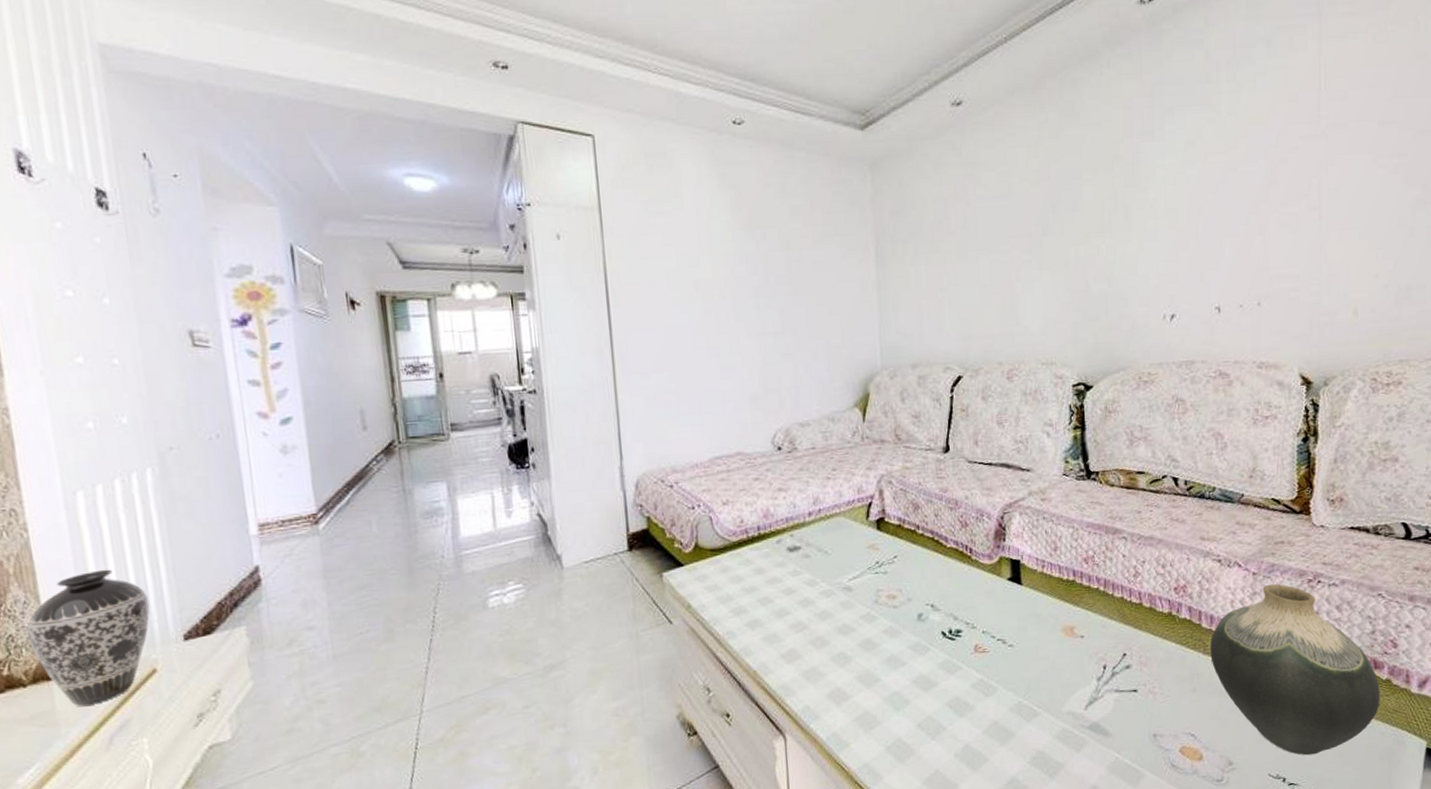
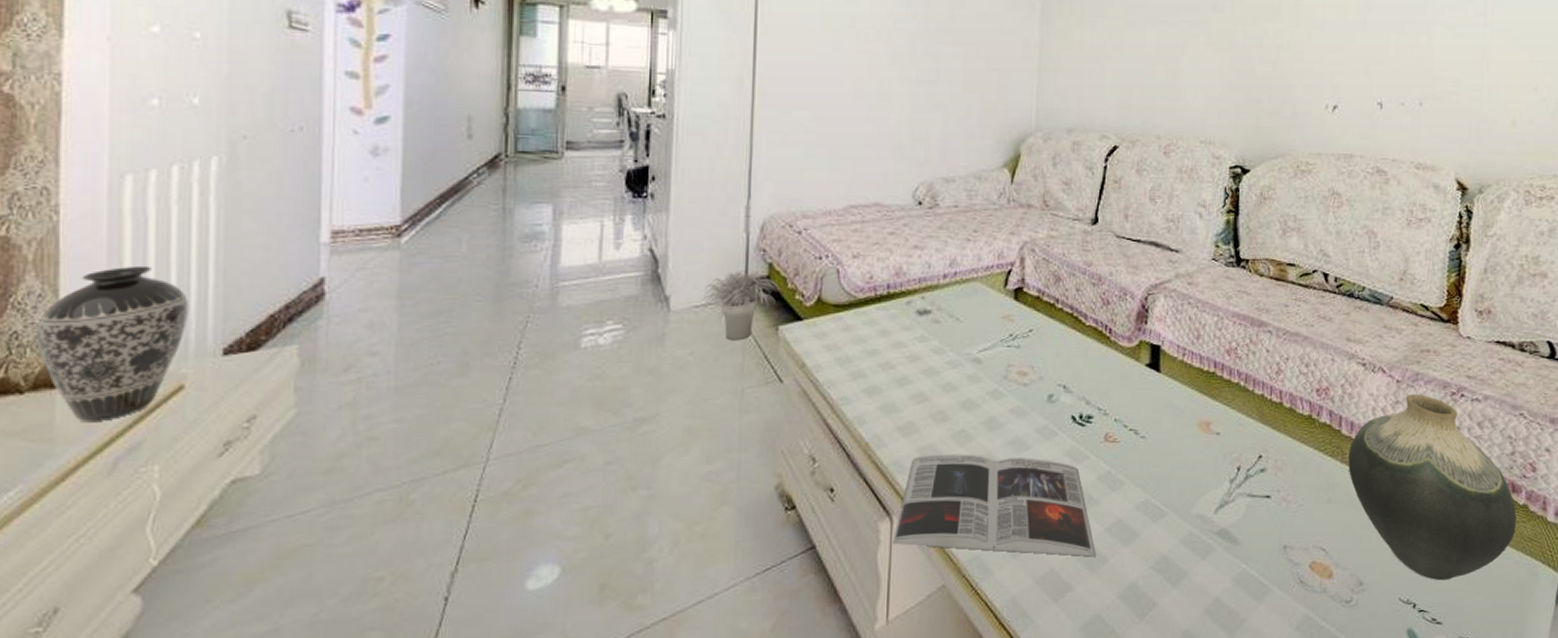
potted plant: none [589,525,660,590] -> present [700,270,781,341]
magazine: none [787,672,976,760] -> present [892,454,1096,557]

